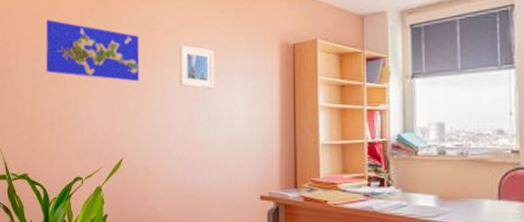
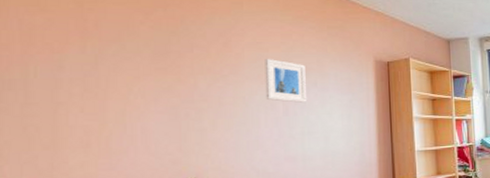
world map: present [46,19,140,82] -> none [75,22,215,96]

